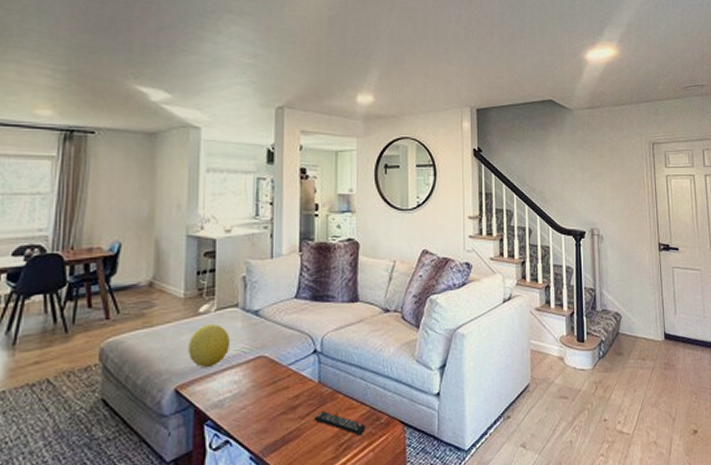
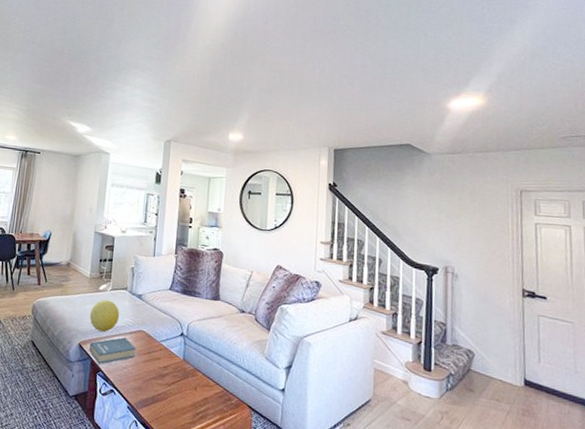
book: none [191,369,255,411] -> present [89,337,136,364]
remote control: present [313,411,367,436] -> none [177,383,219,410]

